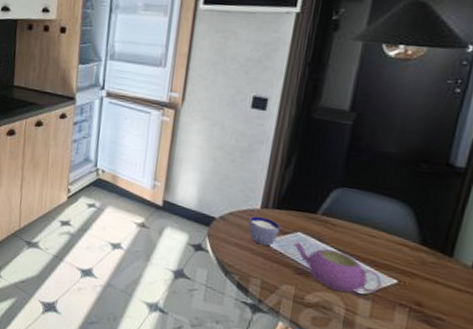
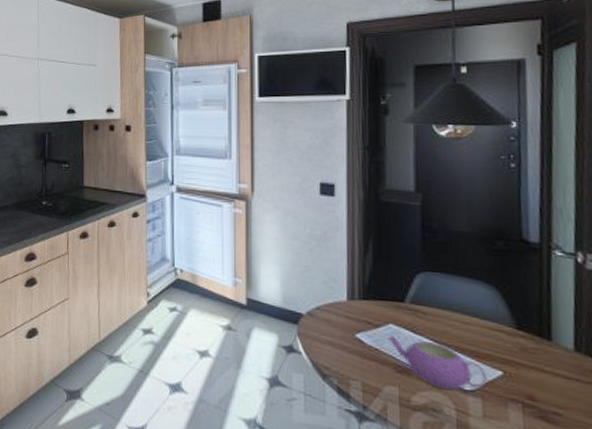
cup: present [248,216,281,246] -> none [338,309,371,342]

